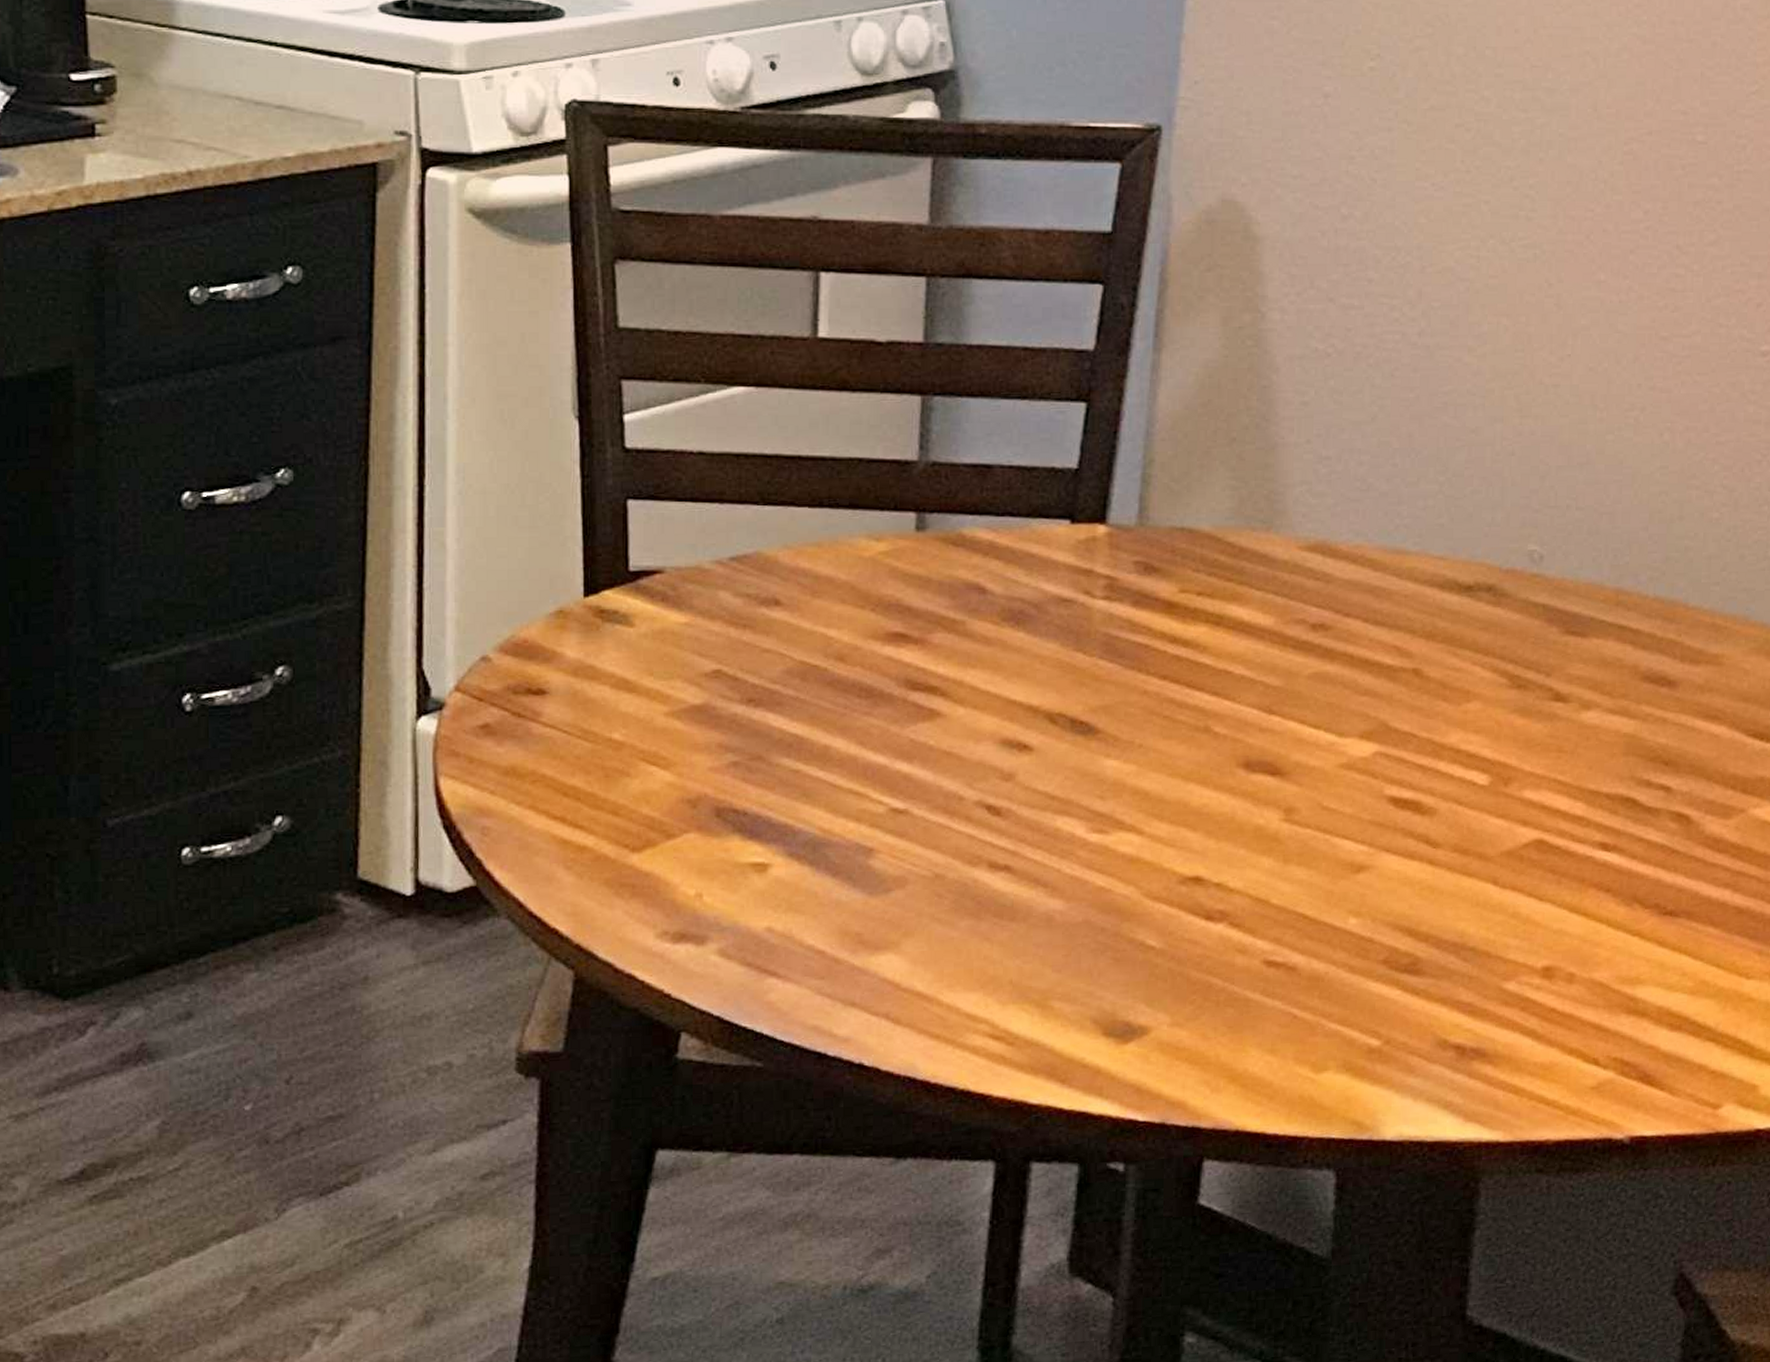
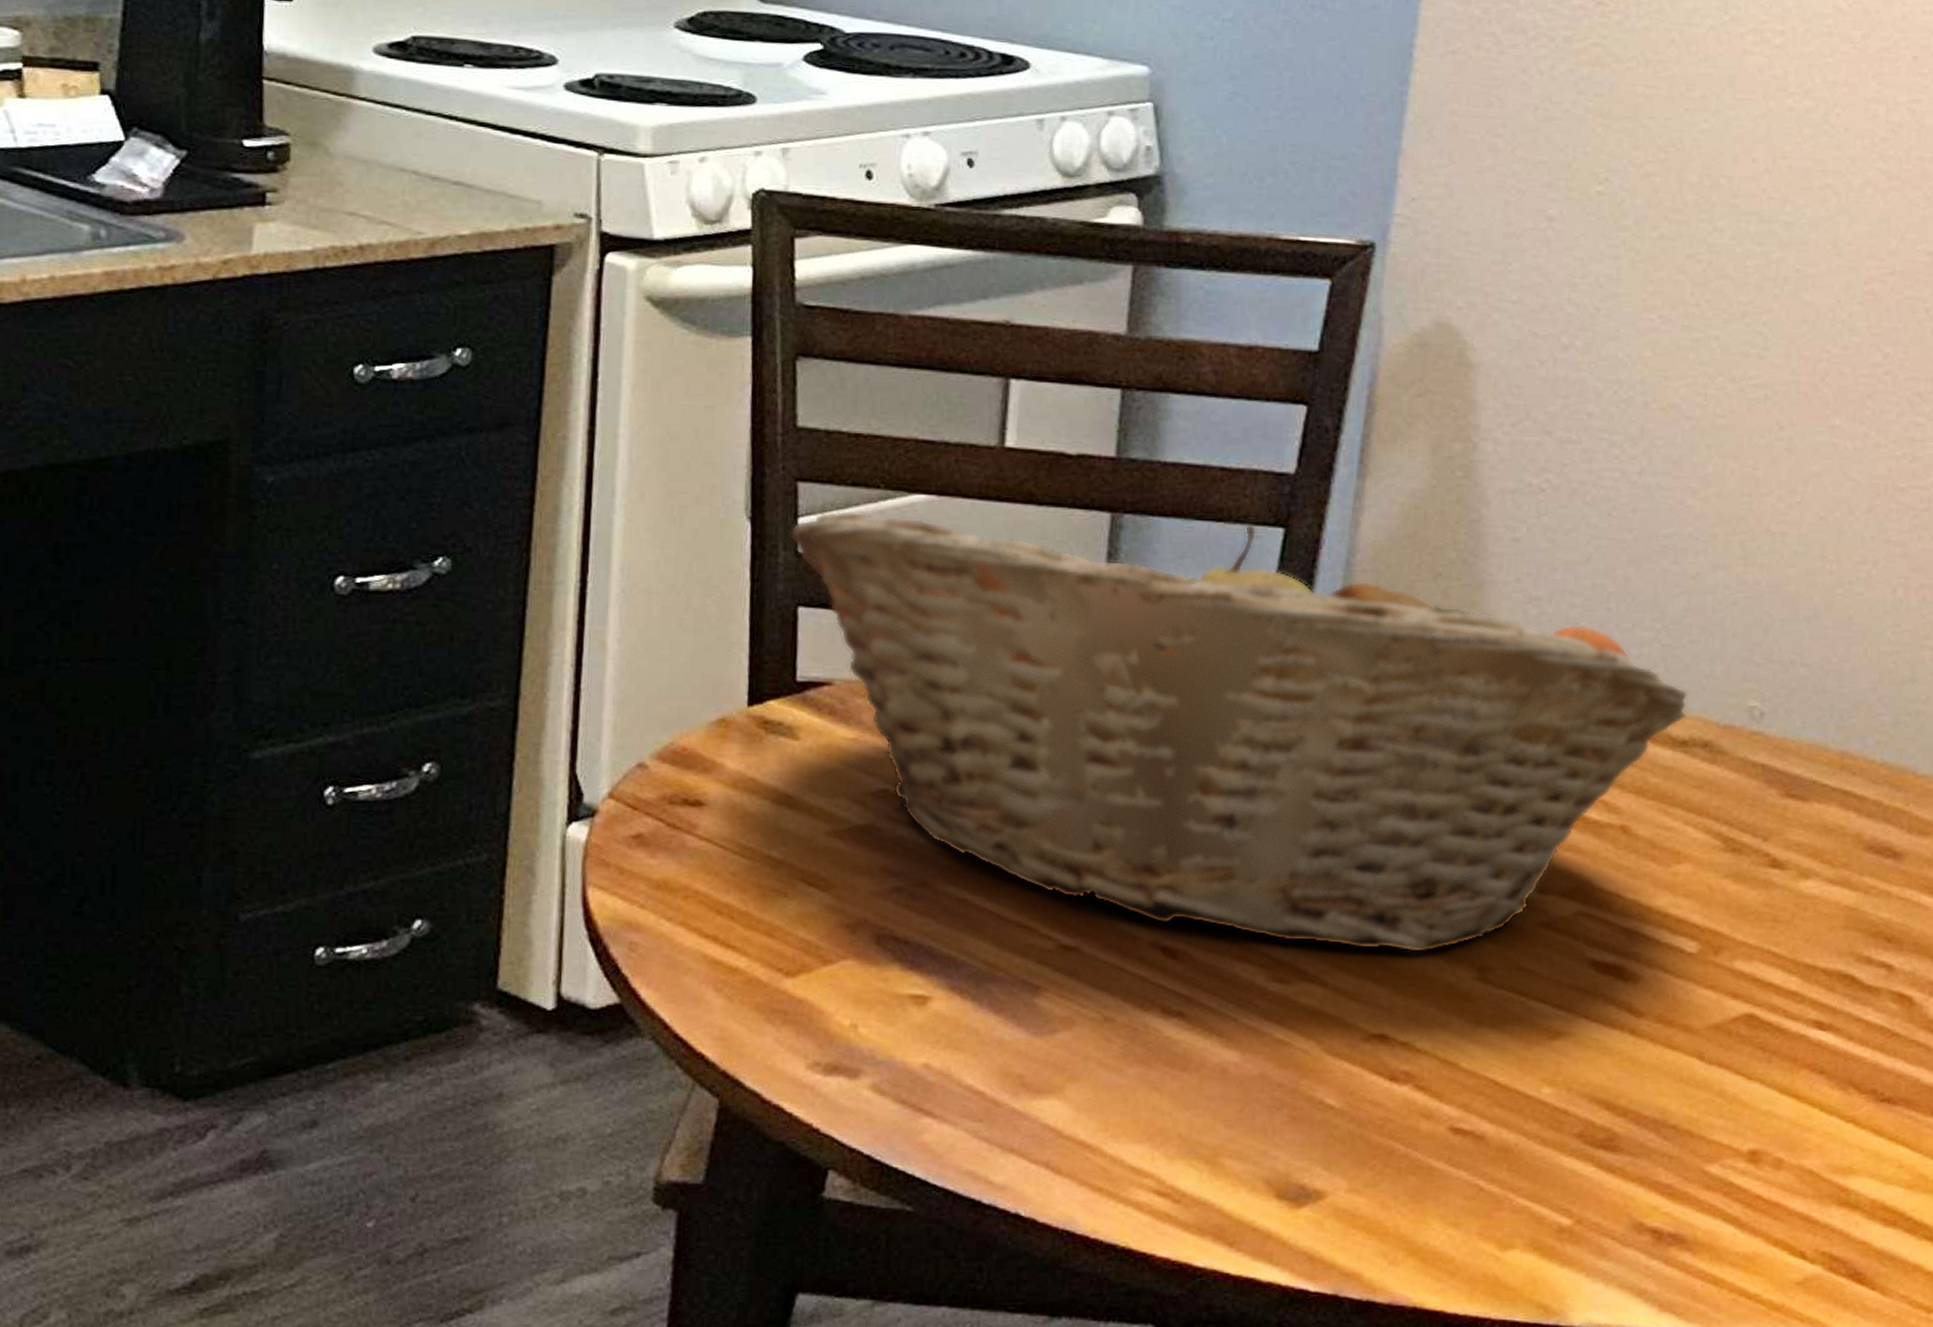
fruit basket: none [616,400,1472,799] -> present [790,511,1688,954]

